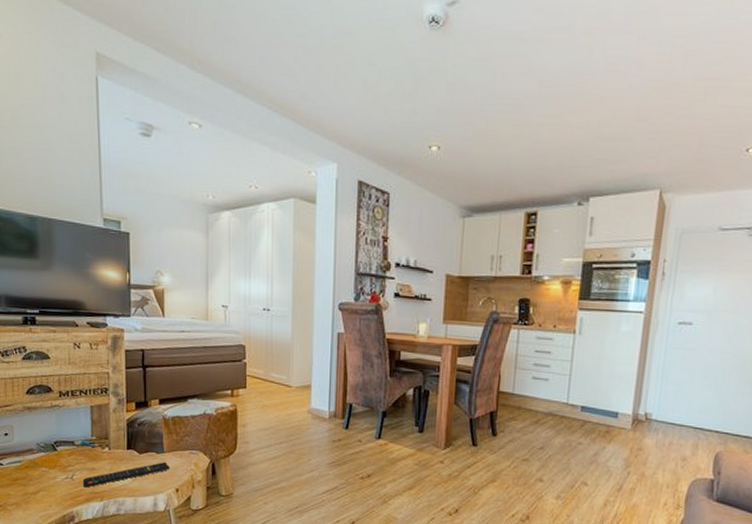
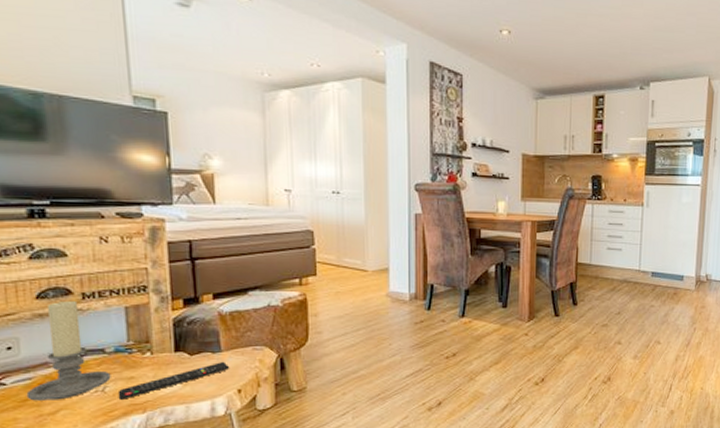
candle holder: none [16,396,78,483] -> present [26,300,111,401]

